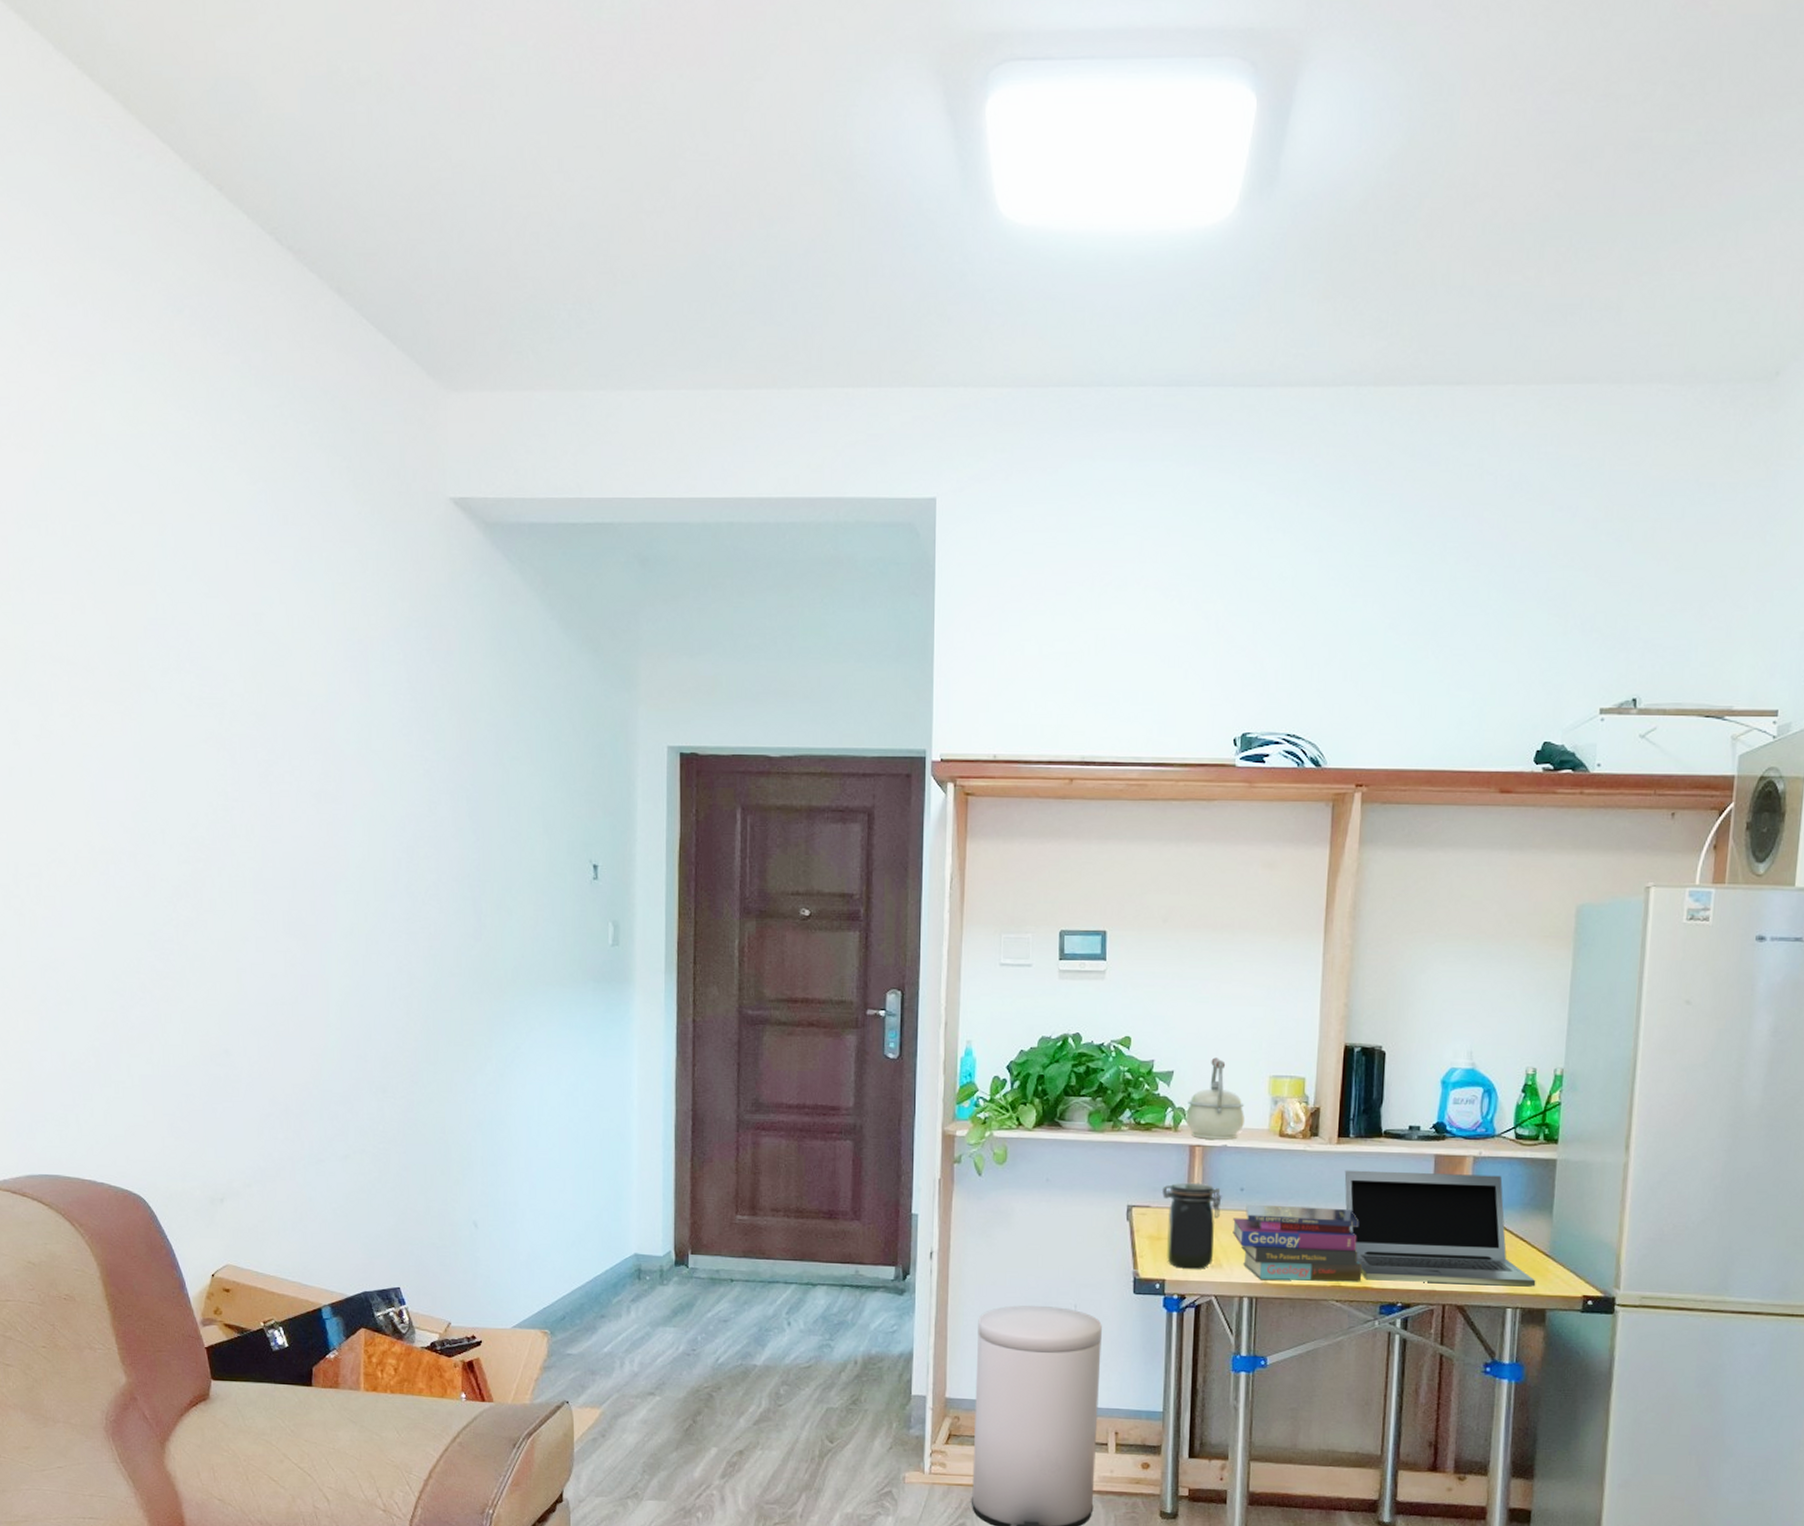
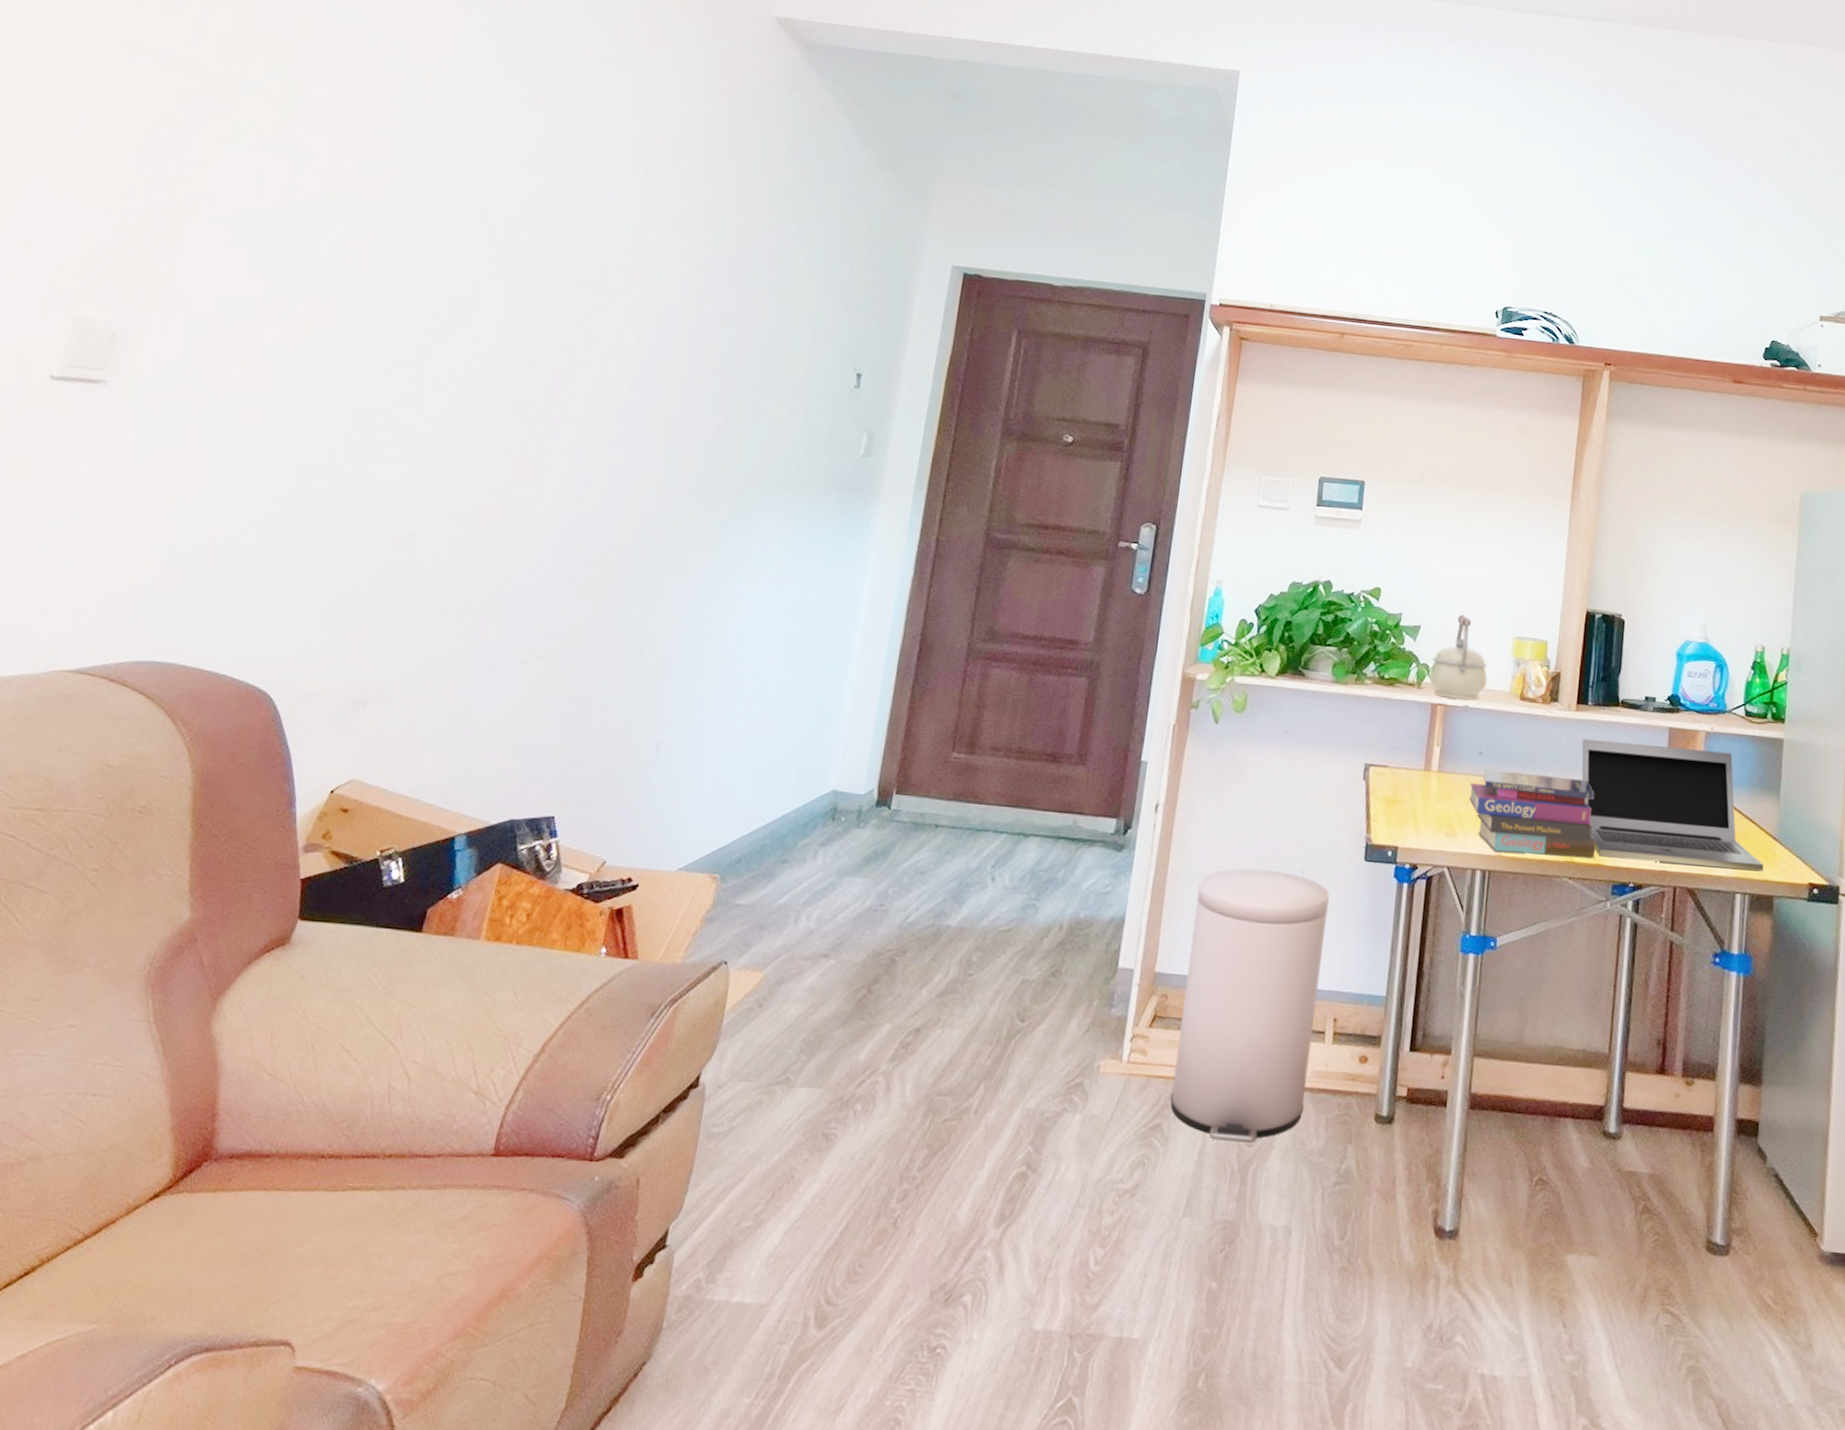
jar: present [1162,1182,1222,1268] -> none [1401,742,1461,836]

